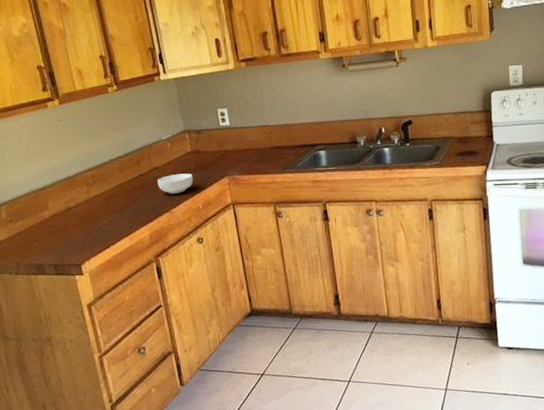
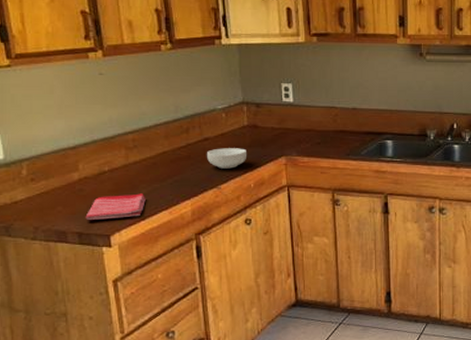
dish towel: none [58,224,108,253] -> present [85,193,146,221]

